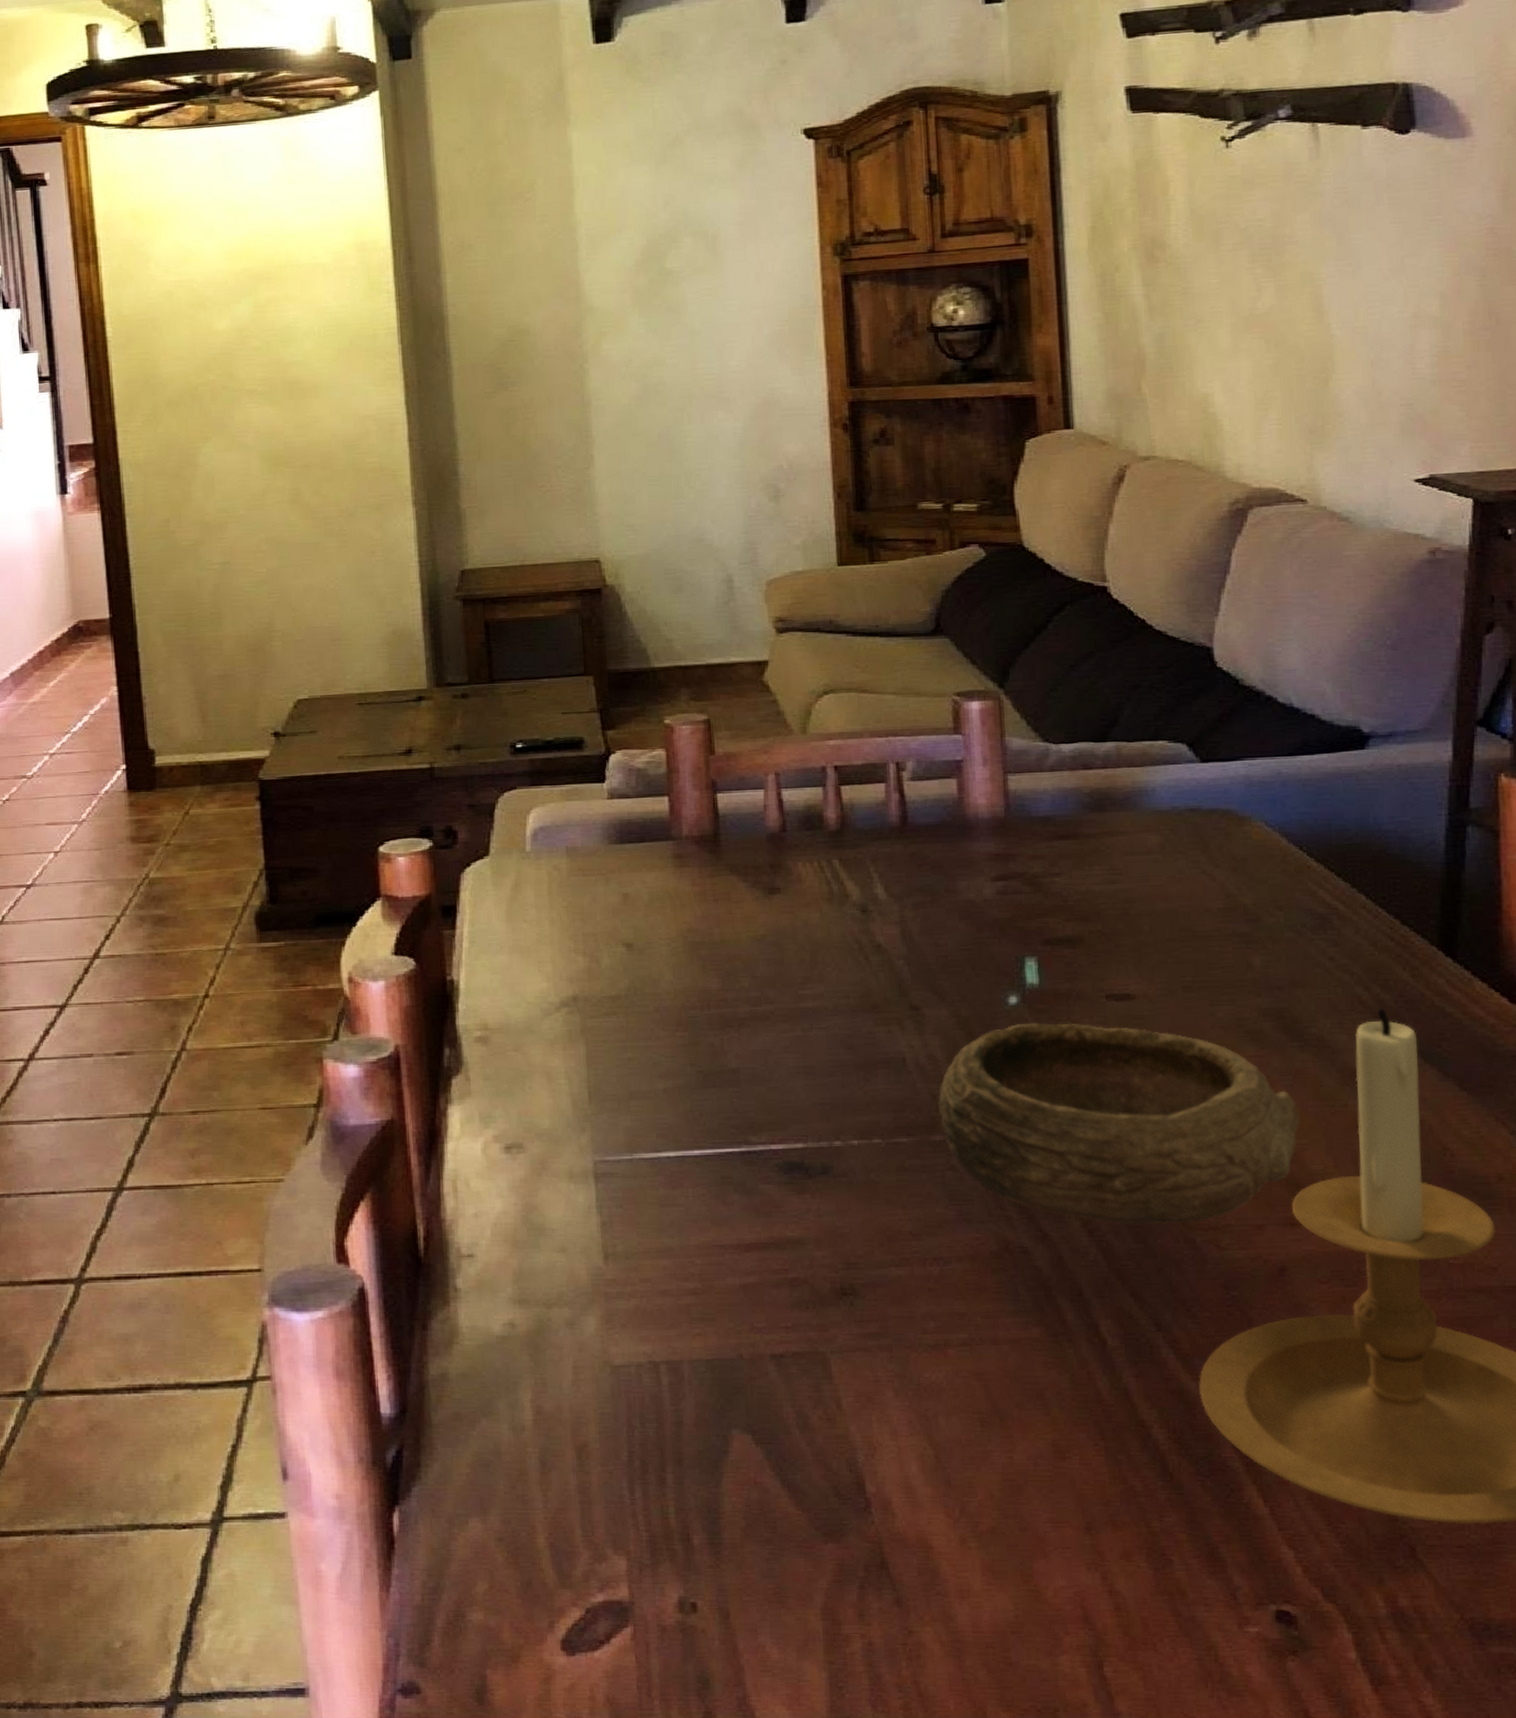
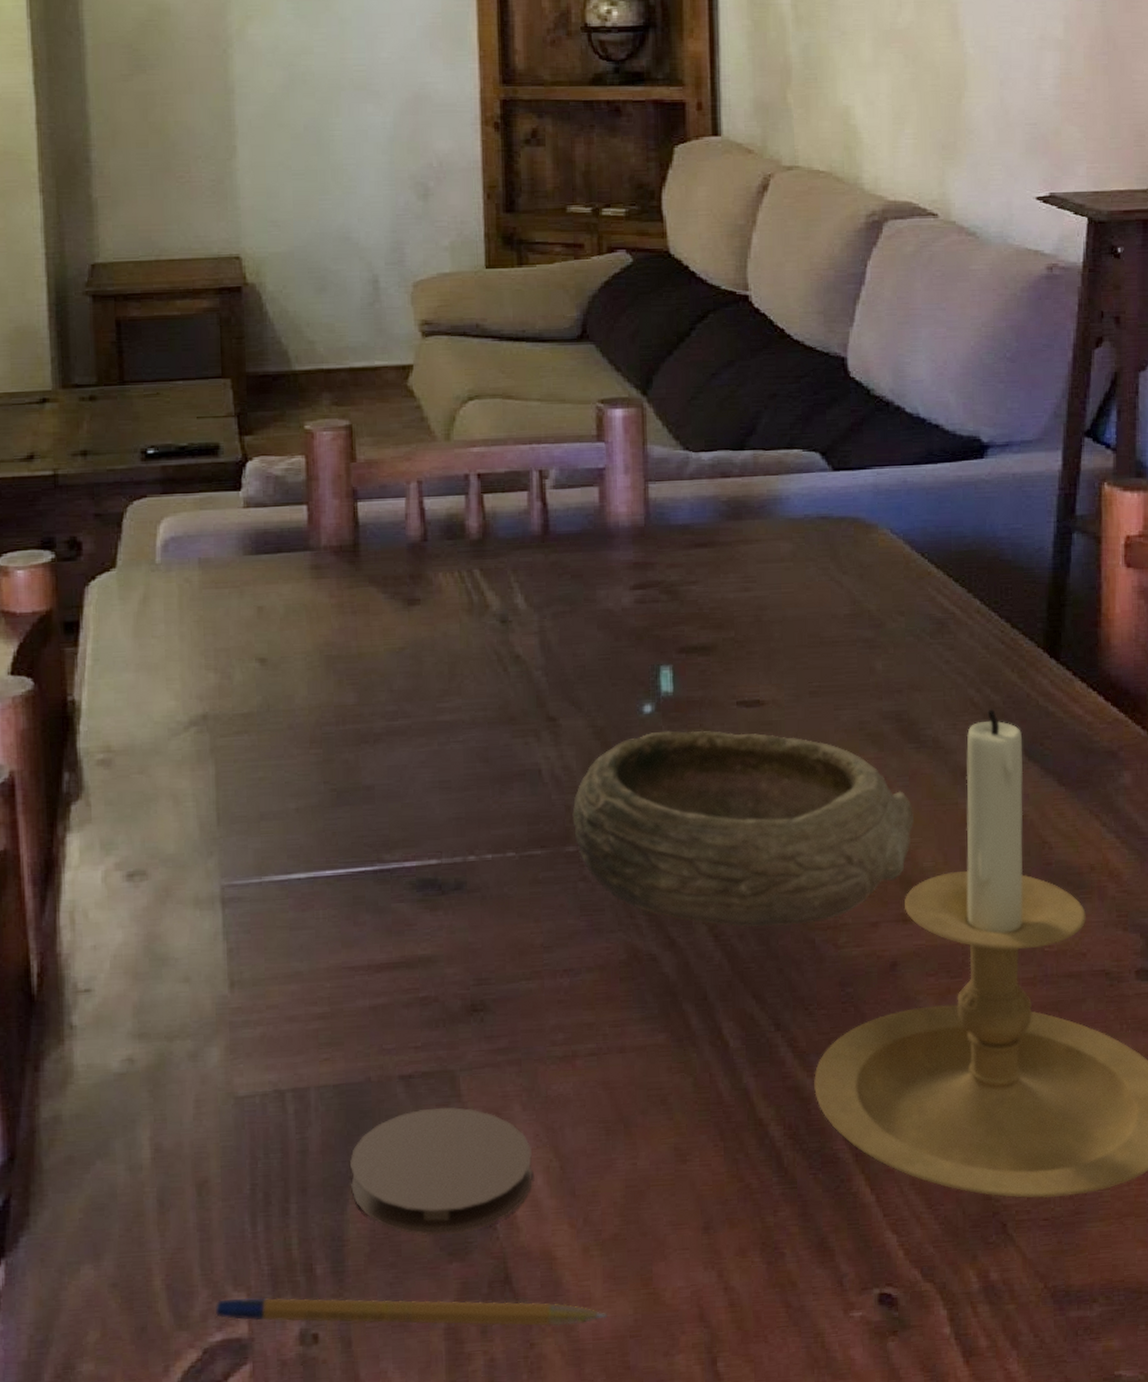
pencil: none [596,1562,987,1616] -> present [214,1297,608,1327]
coaster: none [723,1388,907,1515] -> present [349,1107,533,1235]

